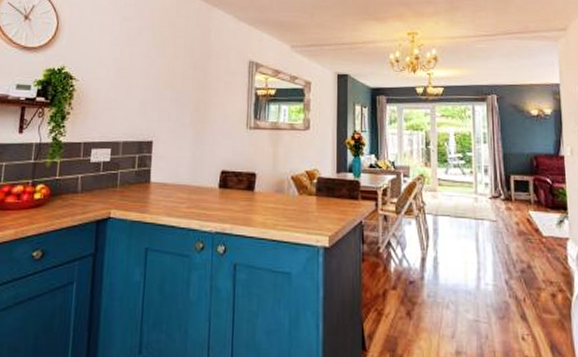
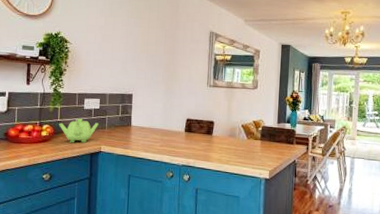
teapot: none [57,175,108,208] -> present [59,118,98,143]

